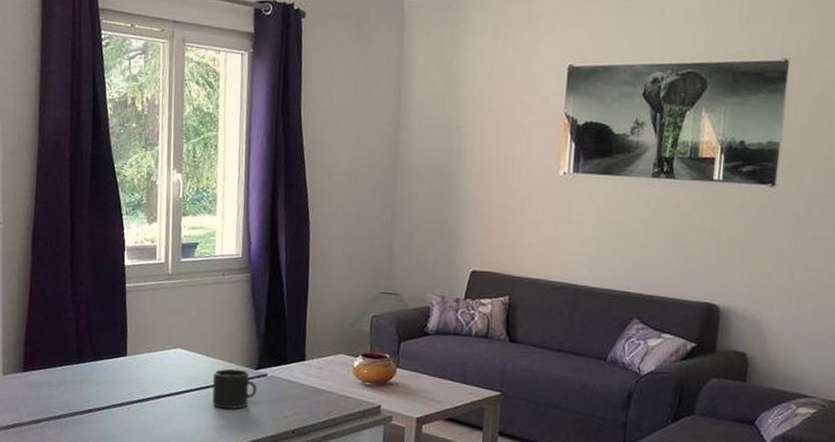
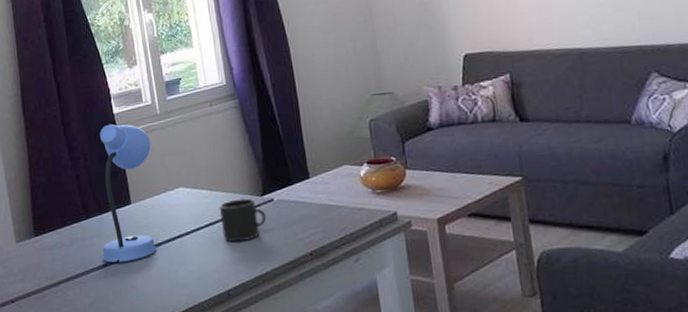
desk lamp: none [89,274,157,411] -> present [100,124,157,263]

